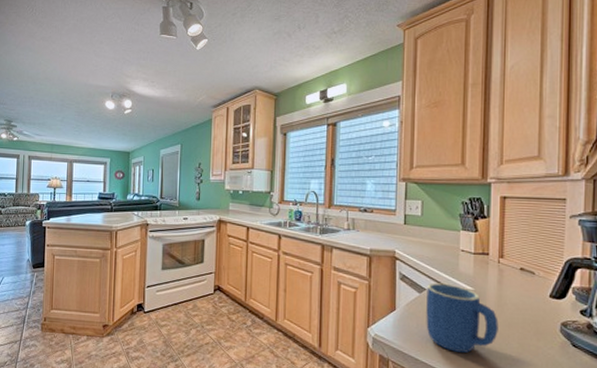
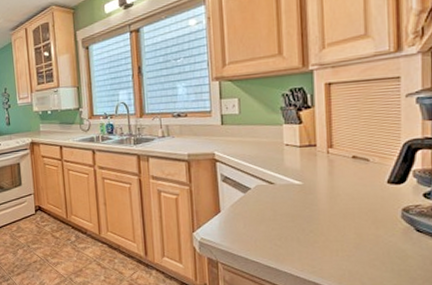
mug: present [426,283,499,353] -> none [251,180,333,248]

